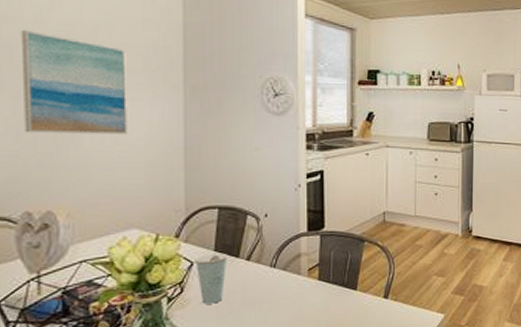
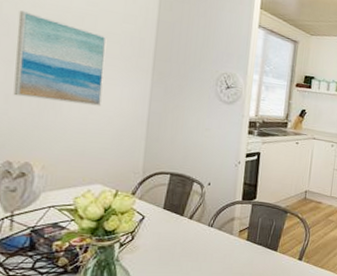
cup: present [194,253,228,304] -> none [146,210,175,252]

